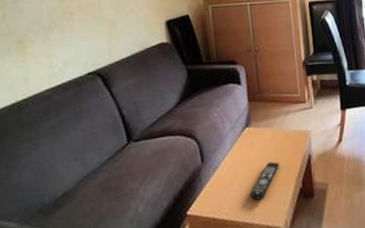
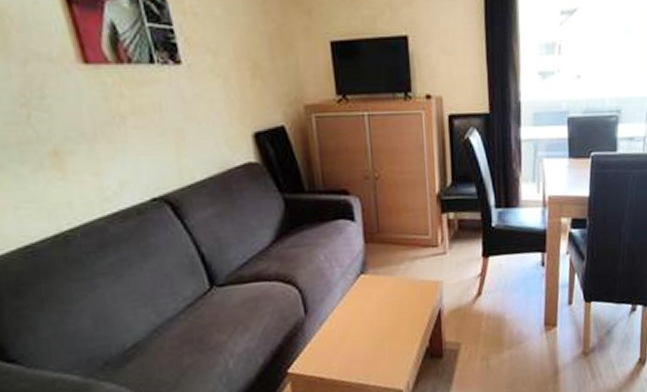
remote control: present [249,161,280,200] -> none [364,316,403,359]

